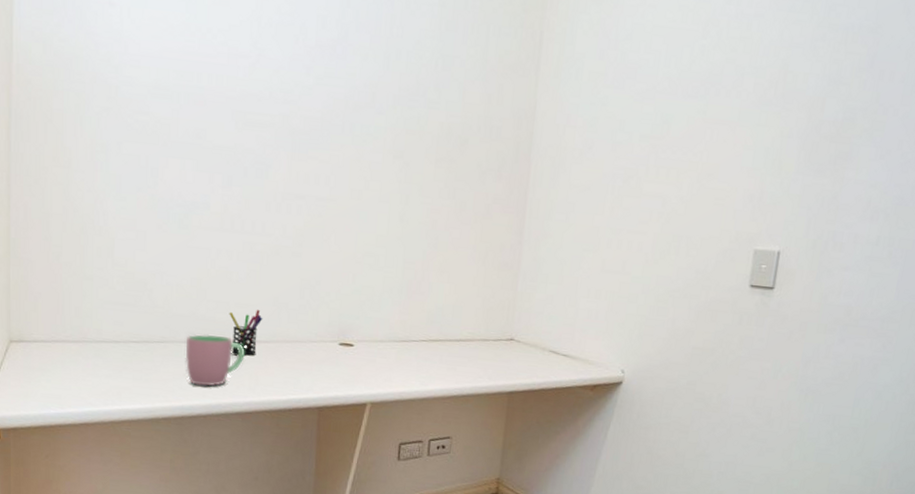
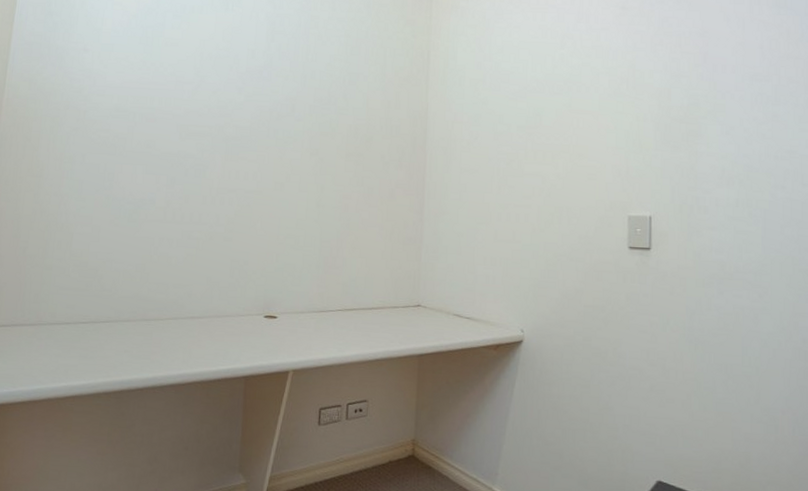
cup: present [185,334,245,386] -> none [127,313,180,361]
pen holder: present [229,310,263,356] -> none [167,289,197,331]

